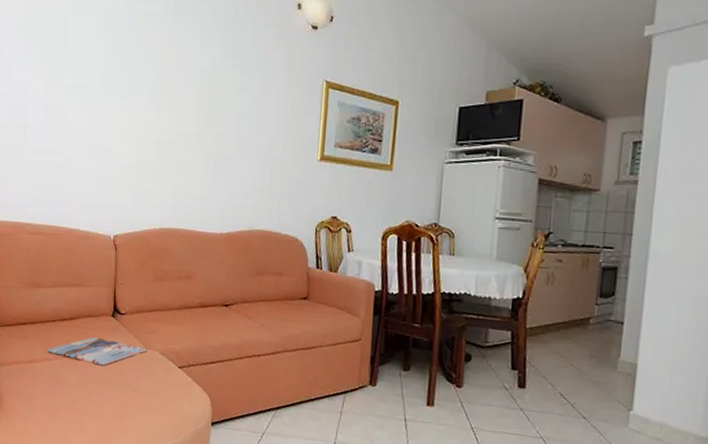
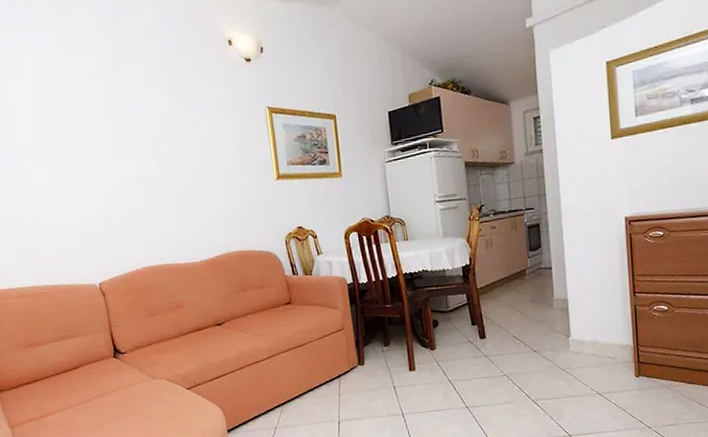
magazine: present [46,336,147,366] -> none [56,378,154,405]

